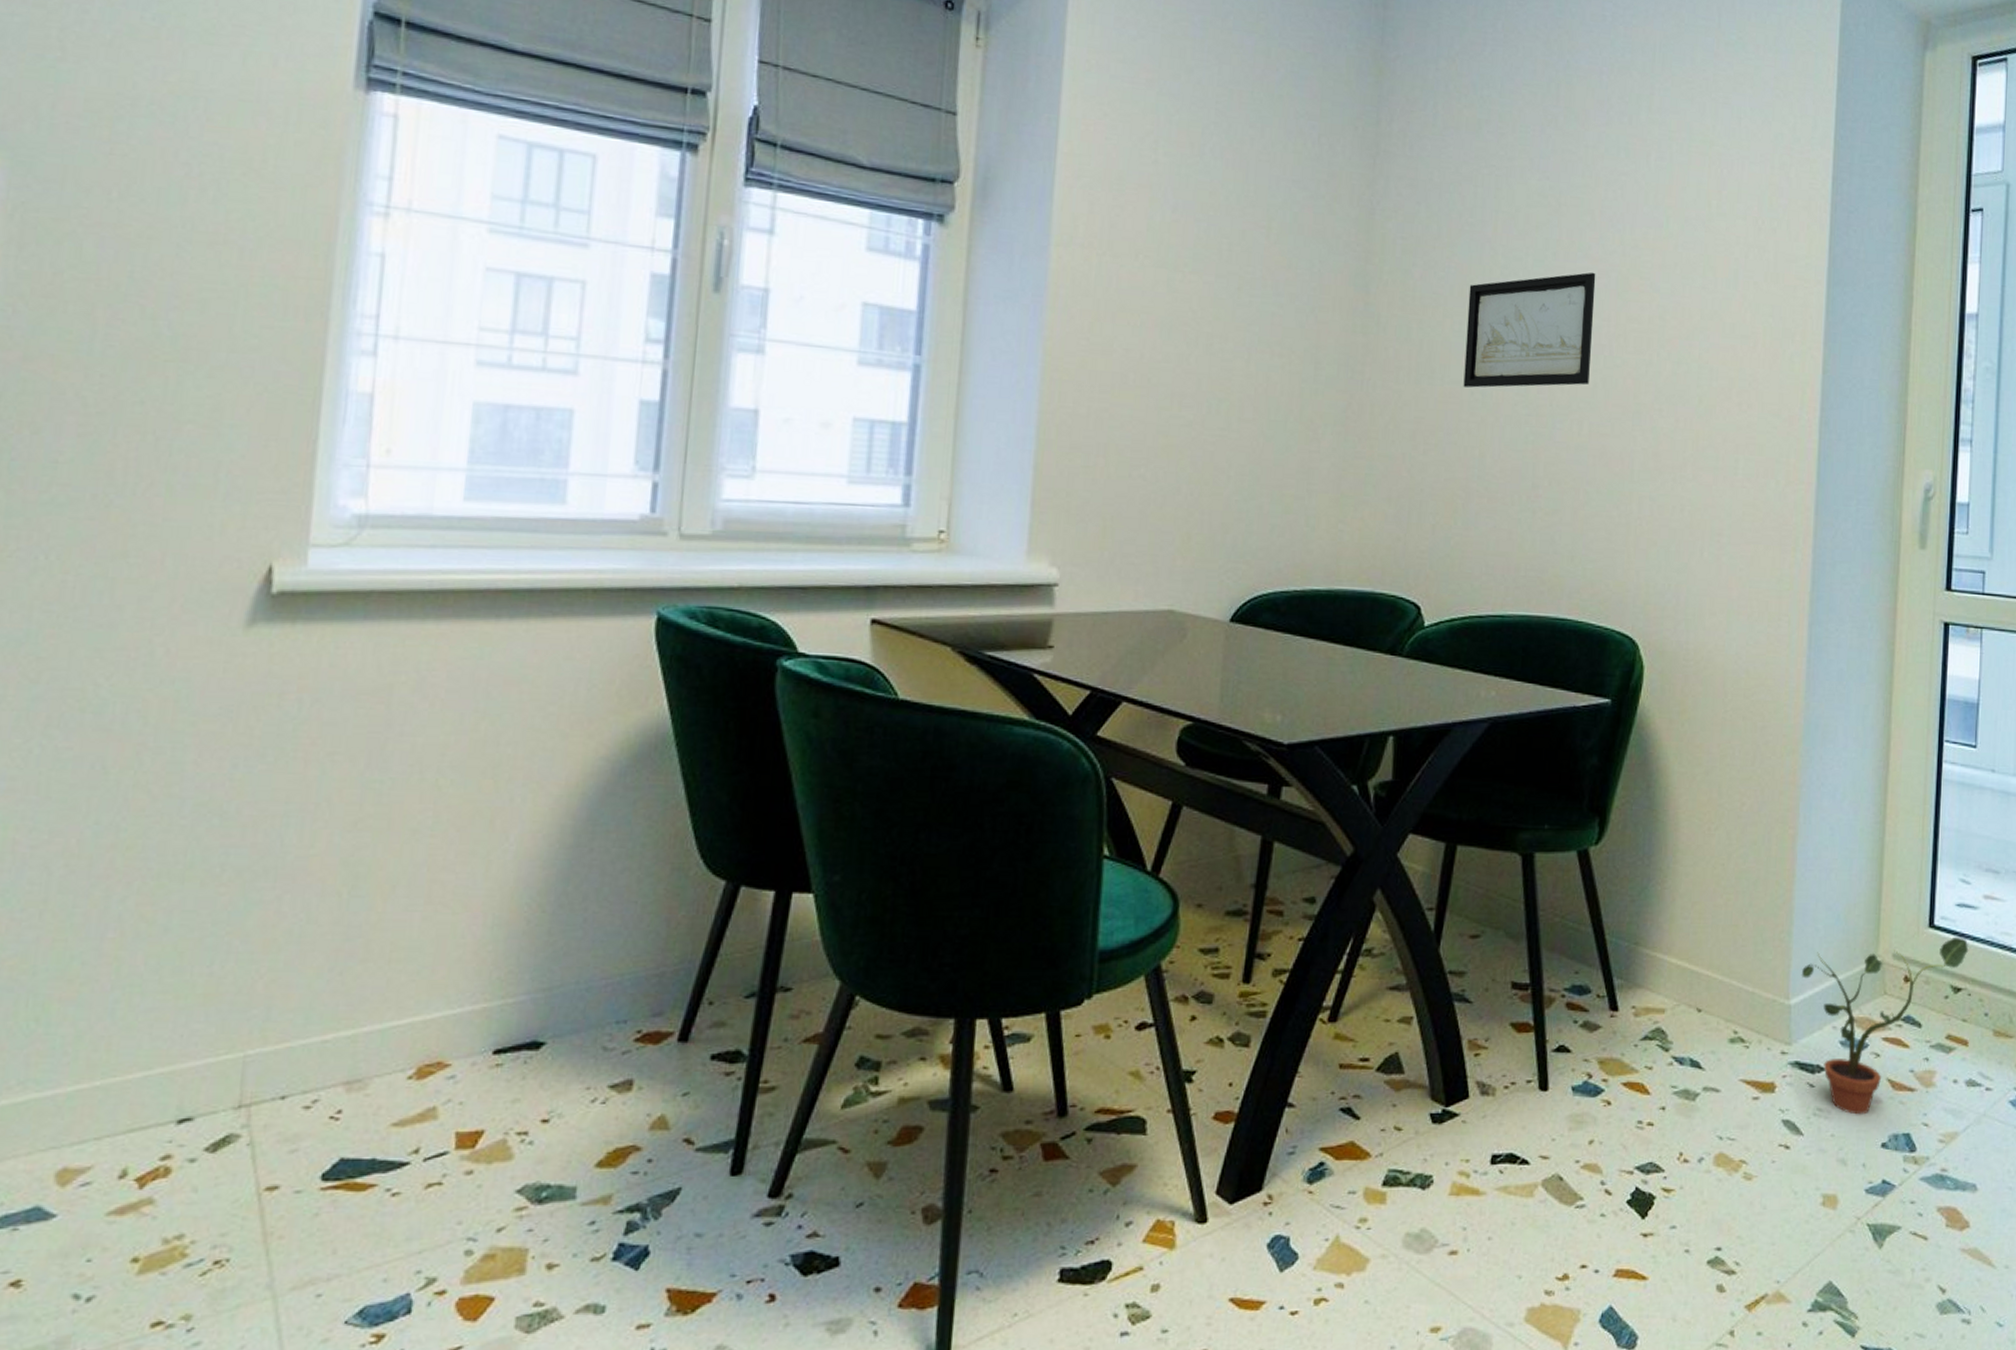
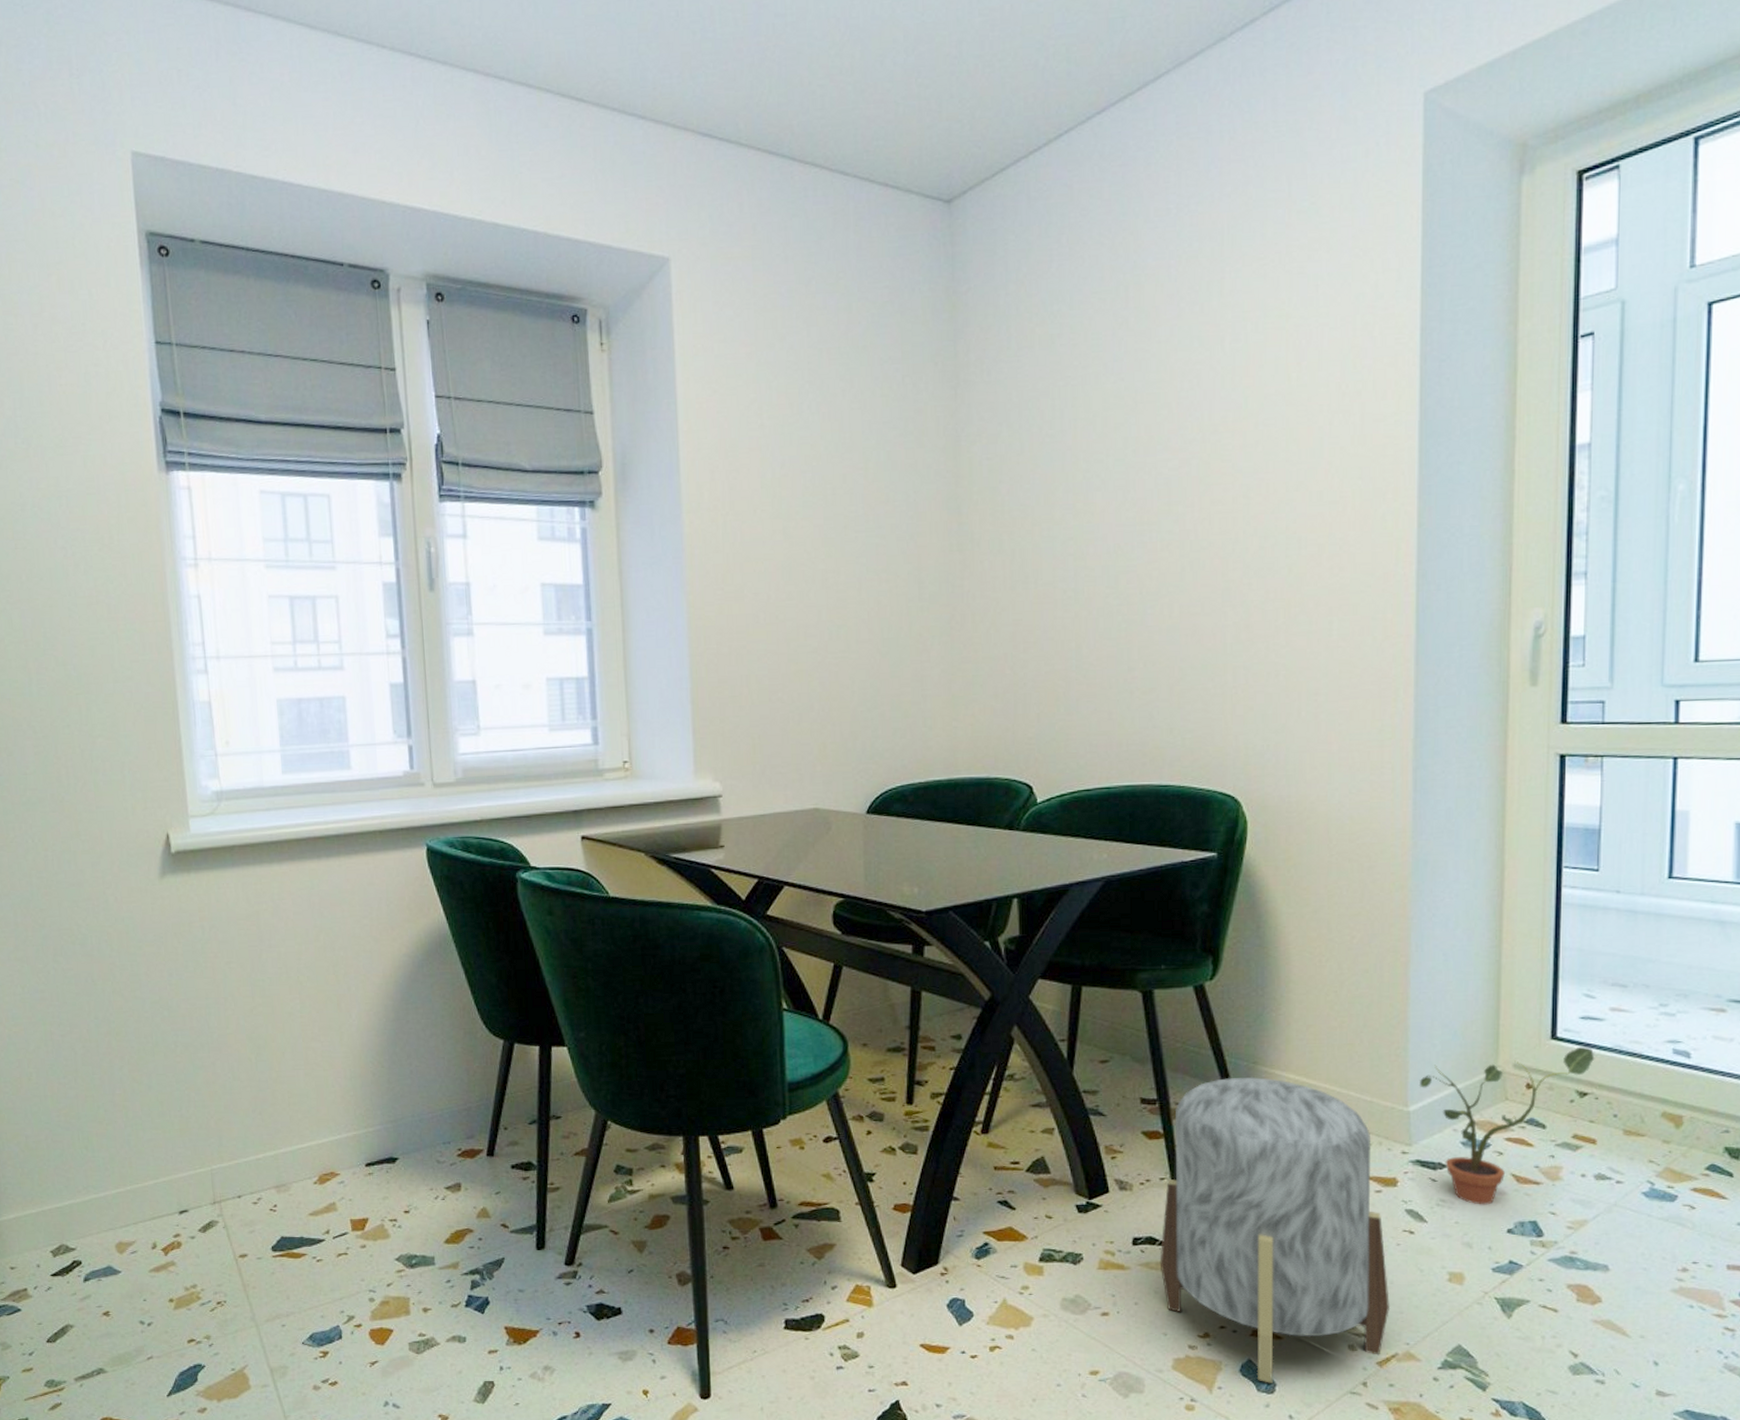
wall art: present [1463,272,1596,388] -> none [1054,462,1177,587]
stool: none [1519,960,1763,1336] -> present [1159,1076,1391,1383]

